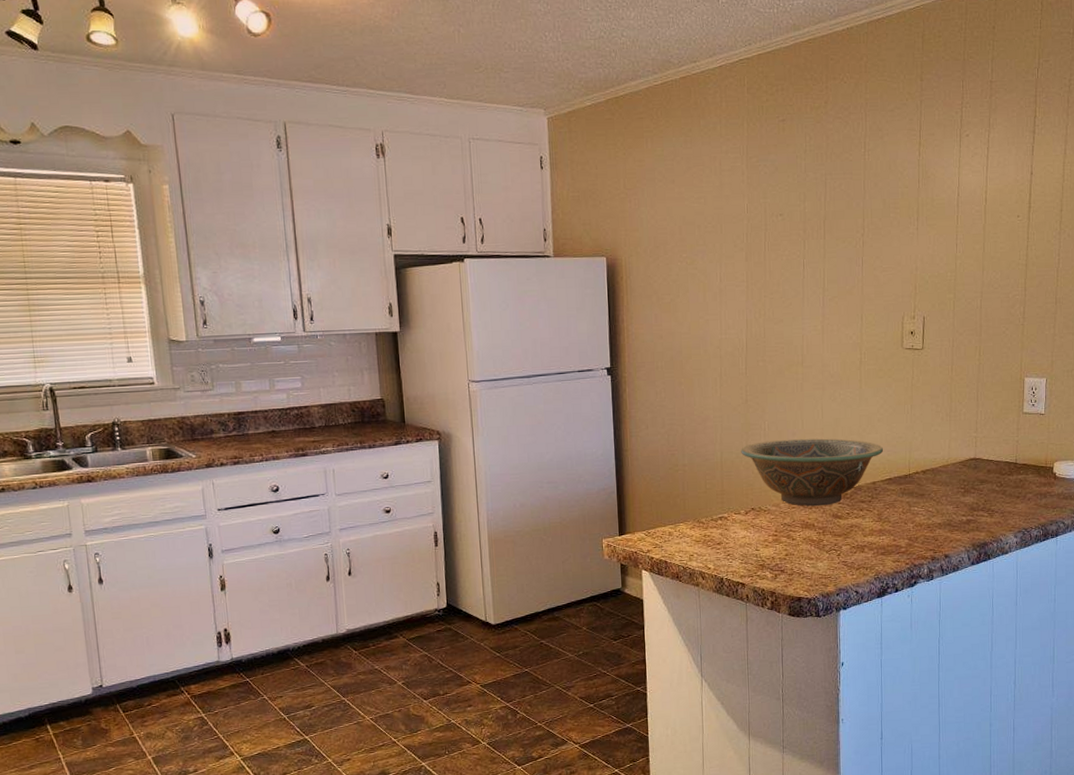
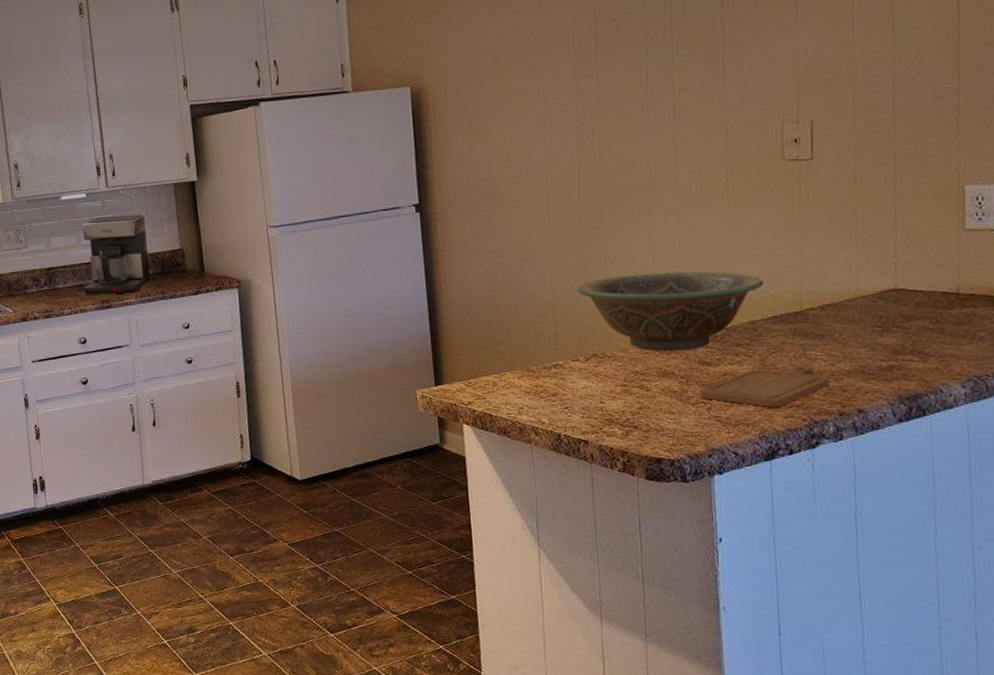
coffee maker: none [276,361,350,443] -> present [82,214,151,295]
chopping board: none [833,519,927,553] -> present [700,365,831,407]

